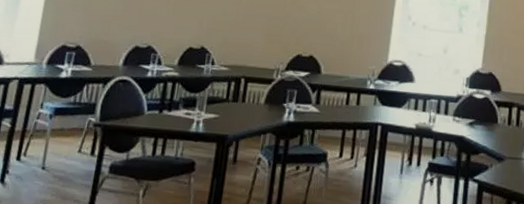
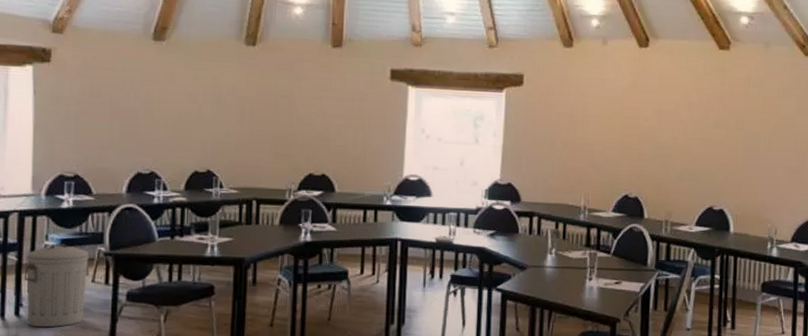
trash can: none [11,112,80,196] -> present [24,243,90,328]

